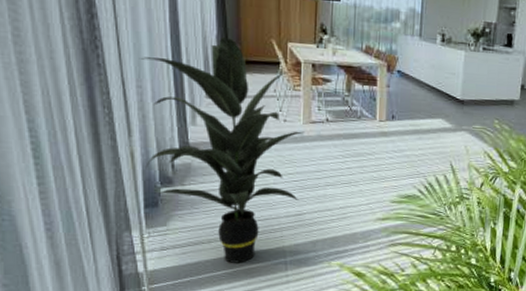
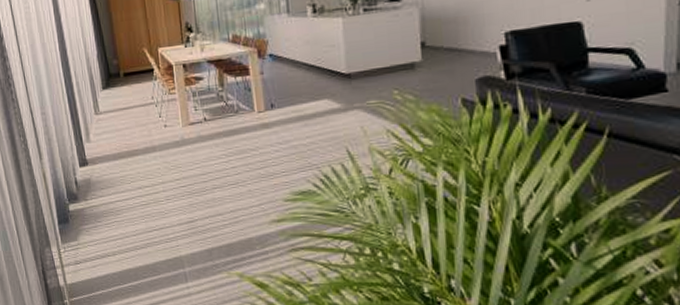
indoor plant: present [140,36,305,263] -> none [41,54,190,275]

